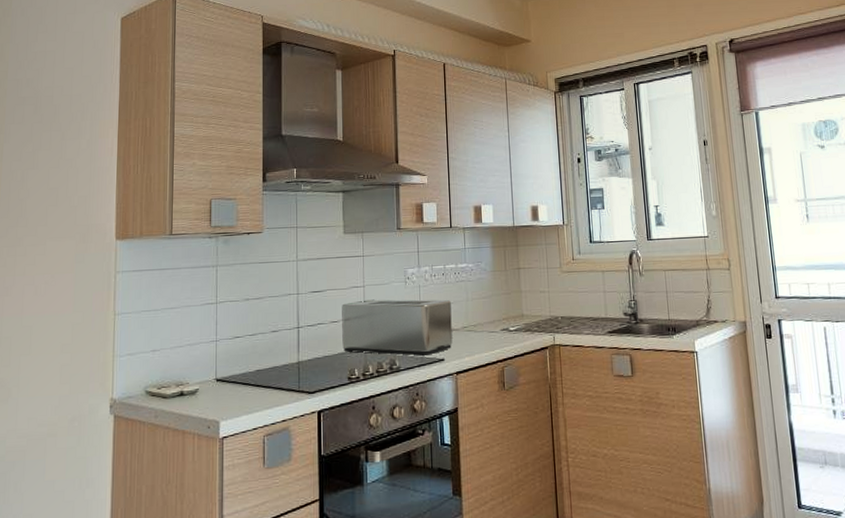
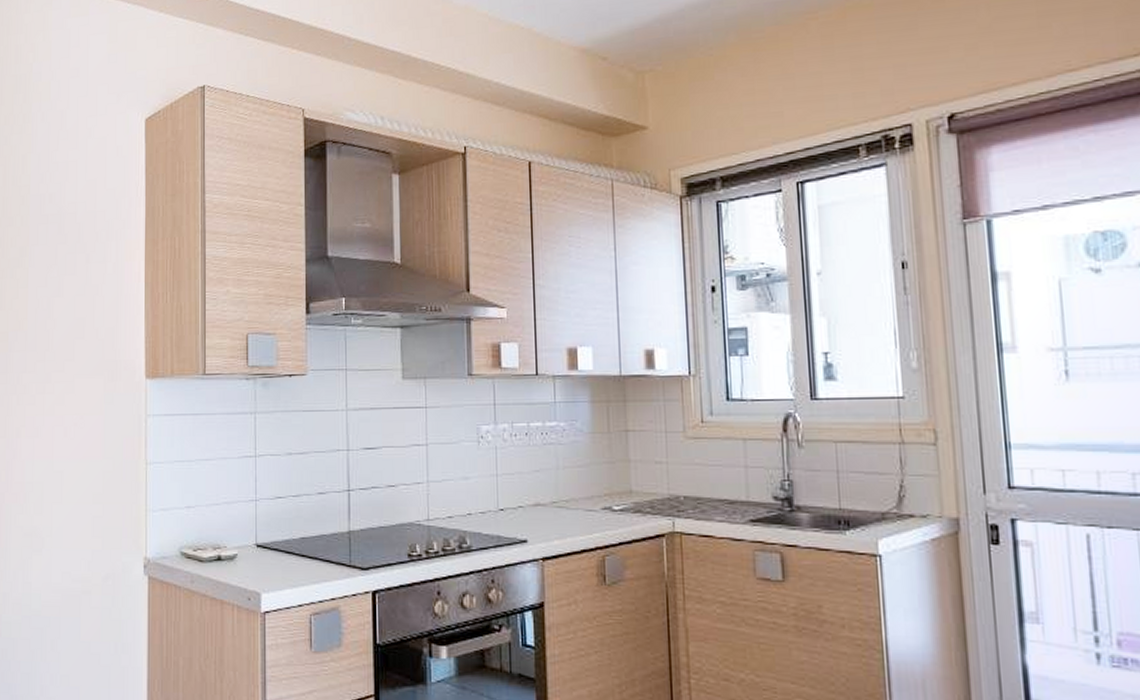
toaster: present [343,299,453,356] -> none [401,461,538,534]

